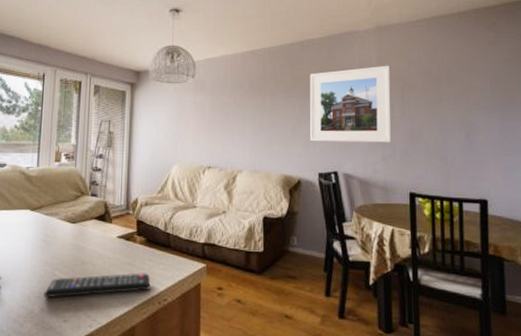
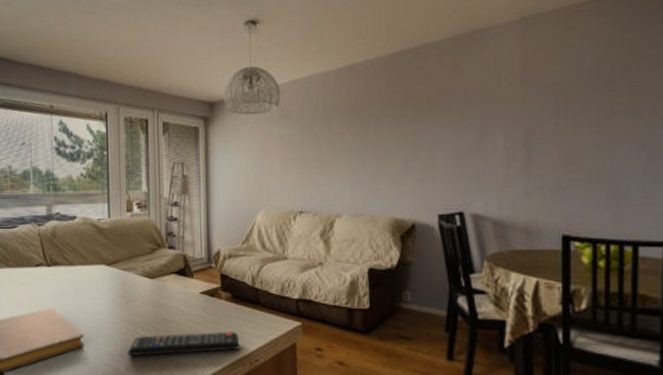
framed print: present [309,65,391,143] -> none [426,69,539,176]

